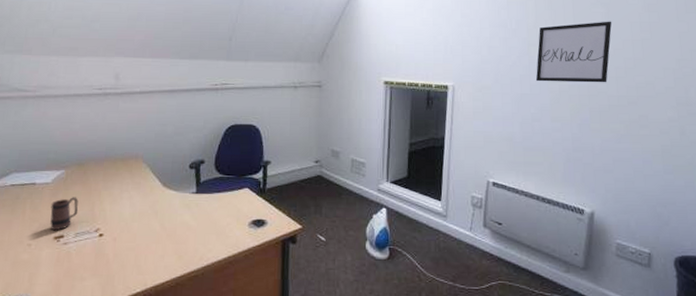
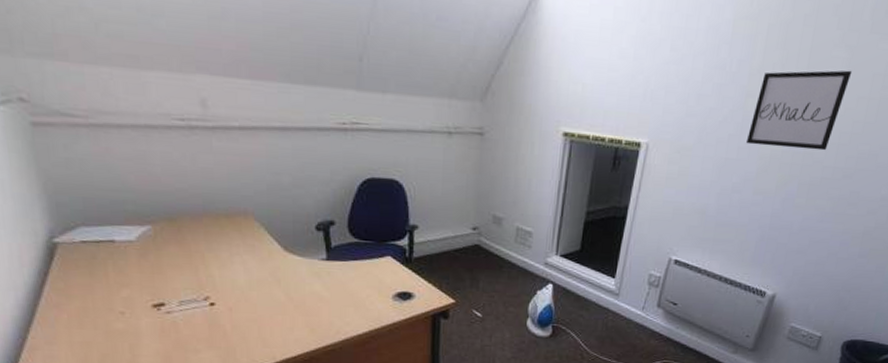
mug: present [50,197,78,231] -> none [141,259,179,298]

